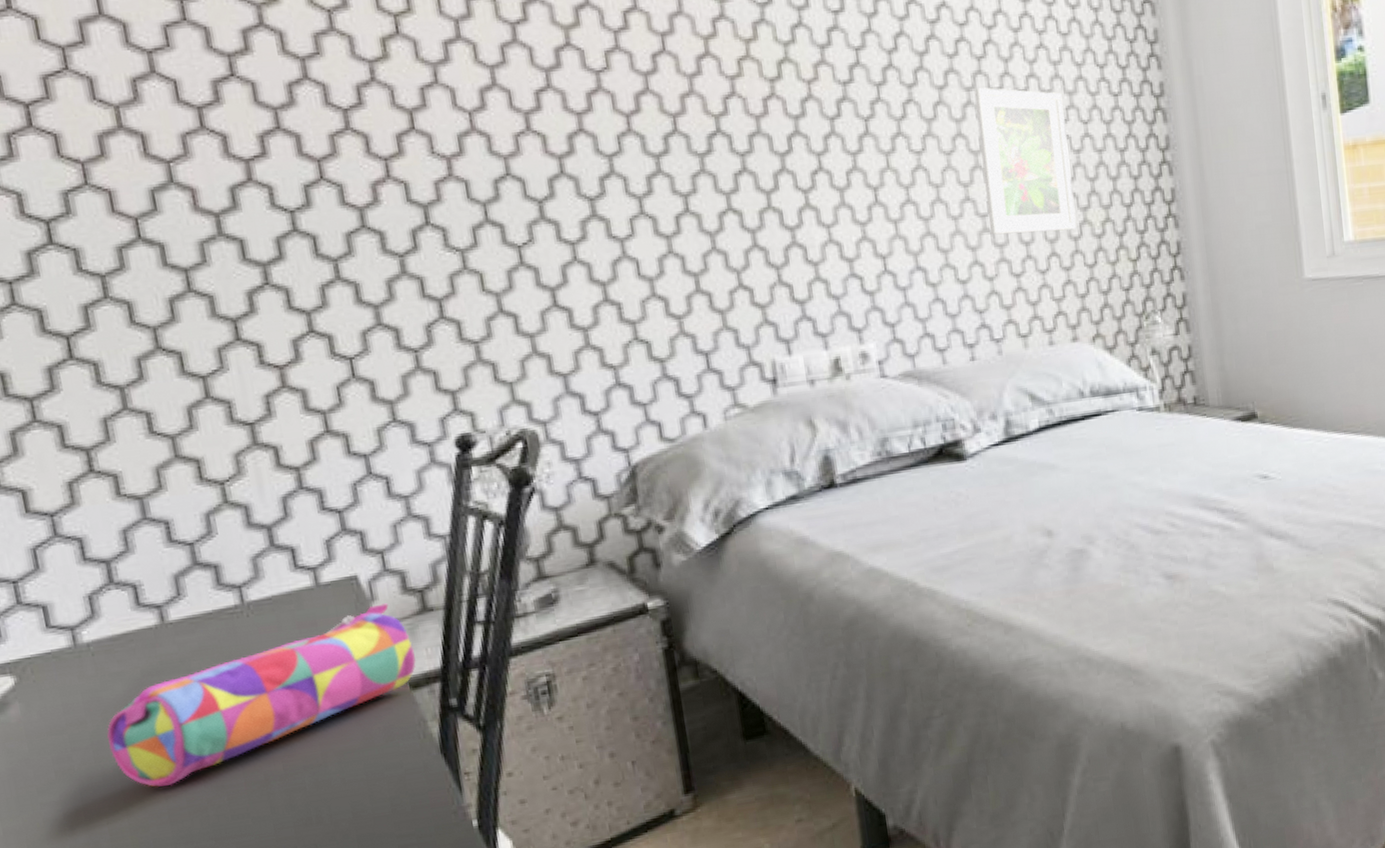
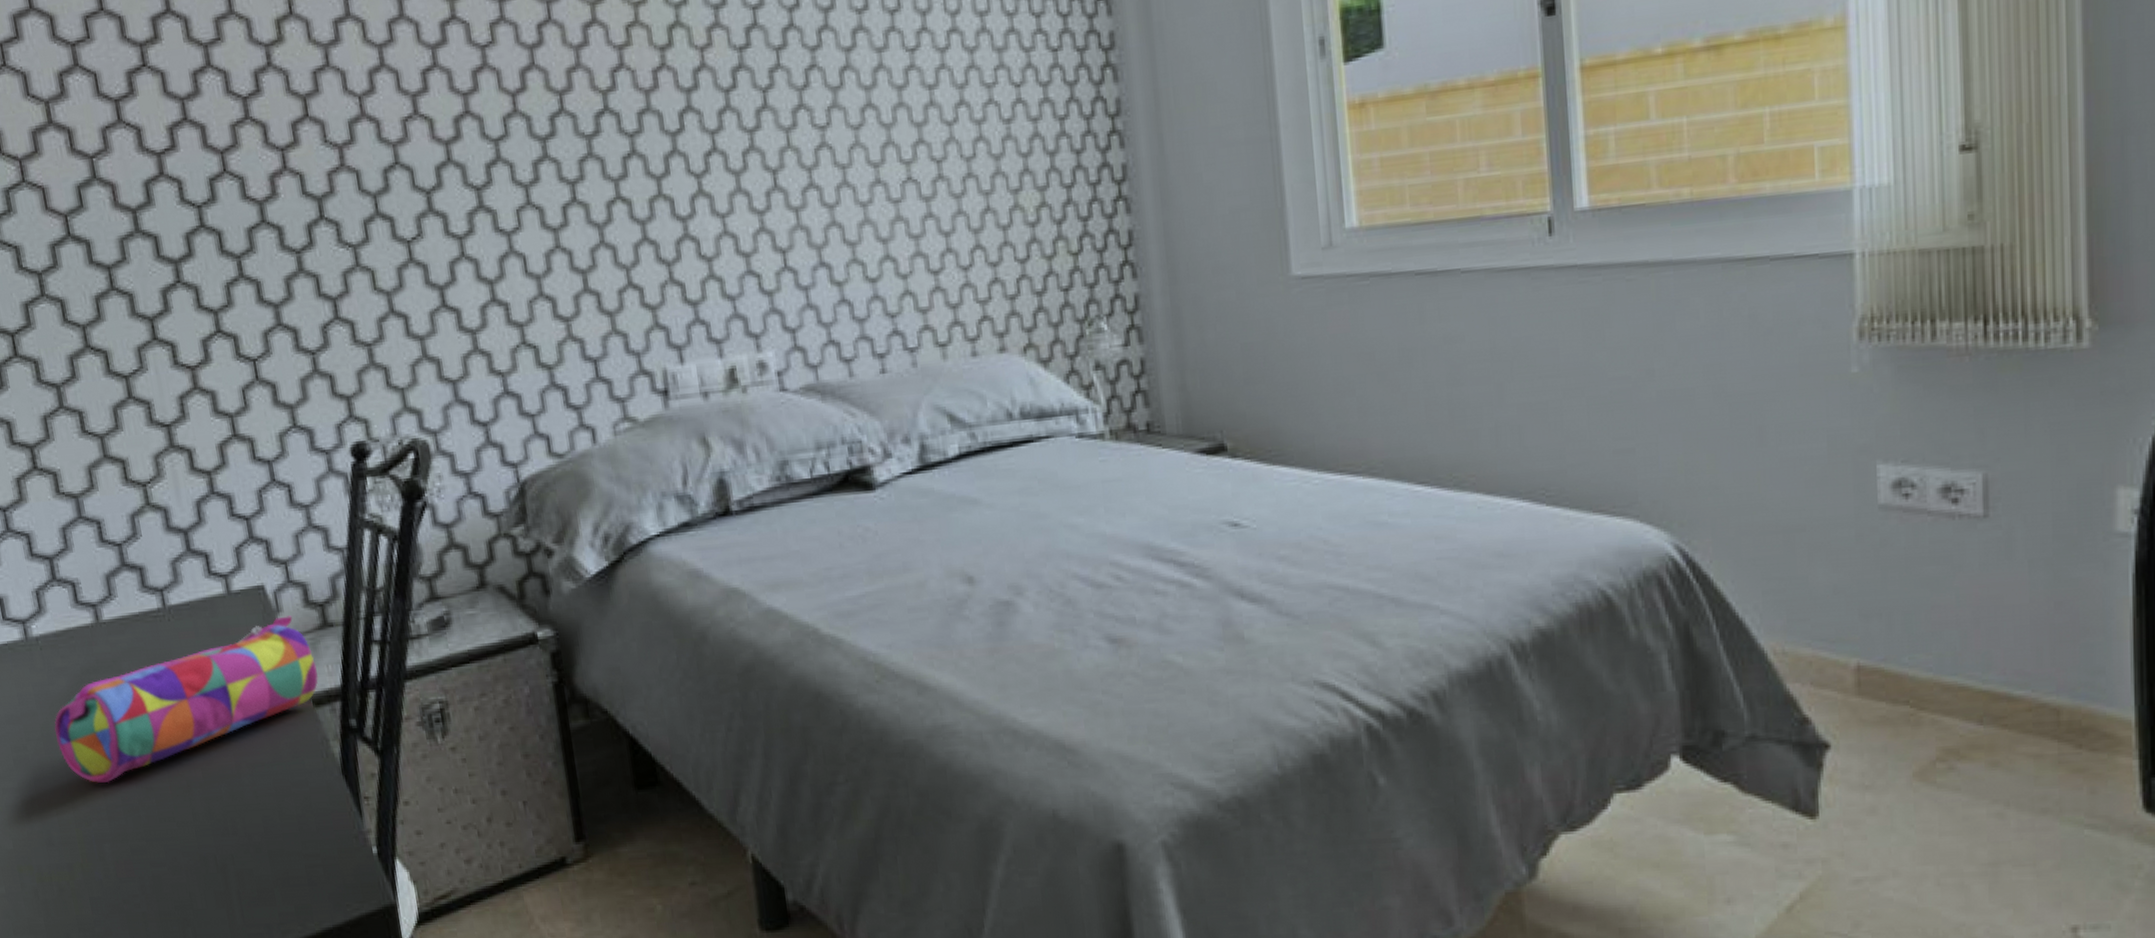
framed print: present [973,87,1077,235] -> none [886,47,1006,225]

